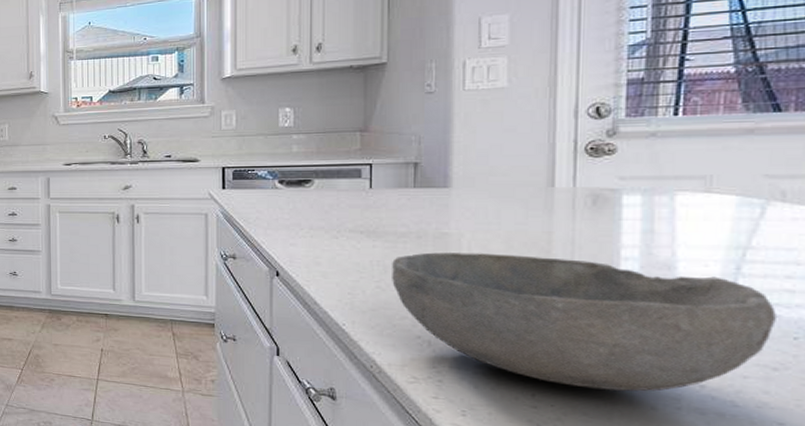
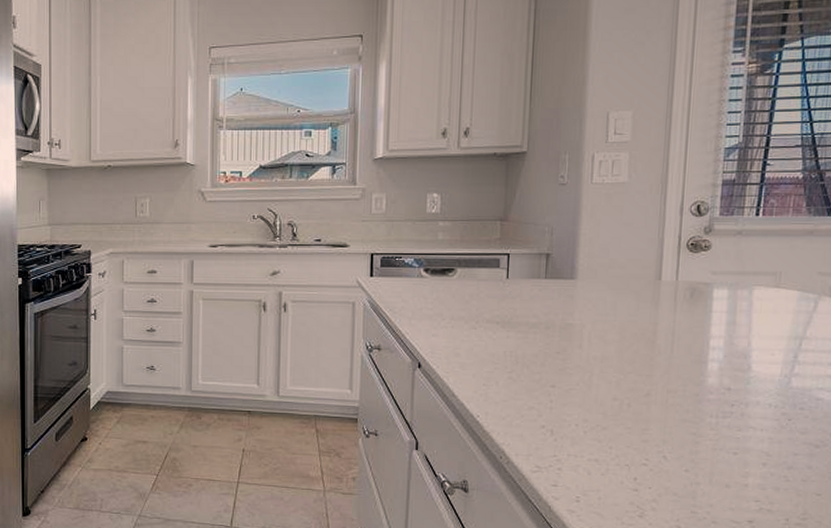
bowl: present [392,252,776,392] -> none [522,343,821,471]

